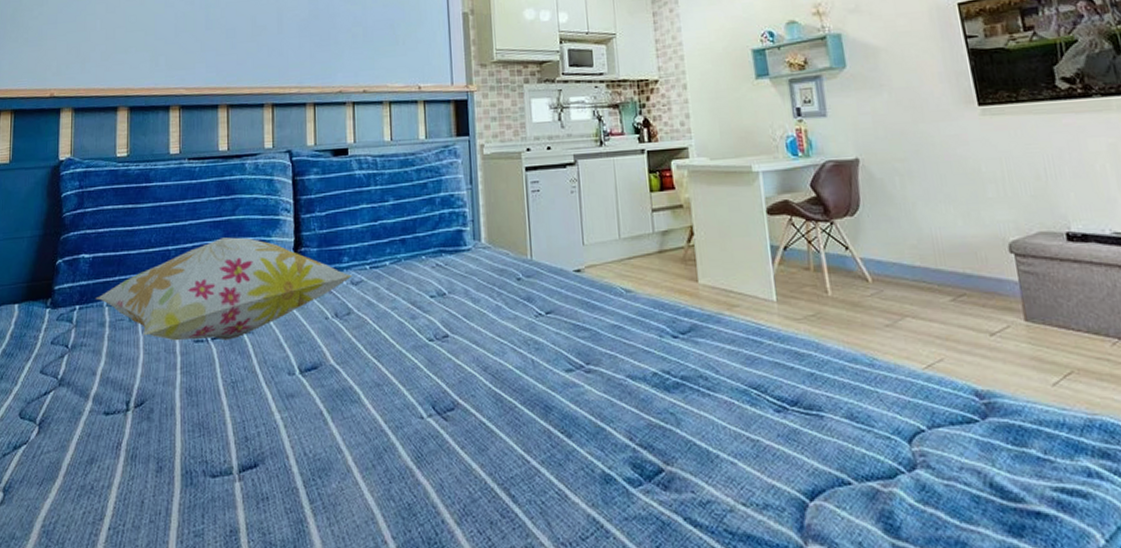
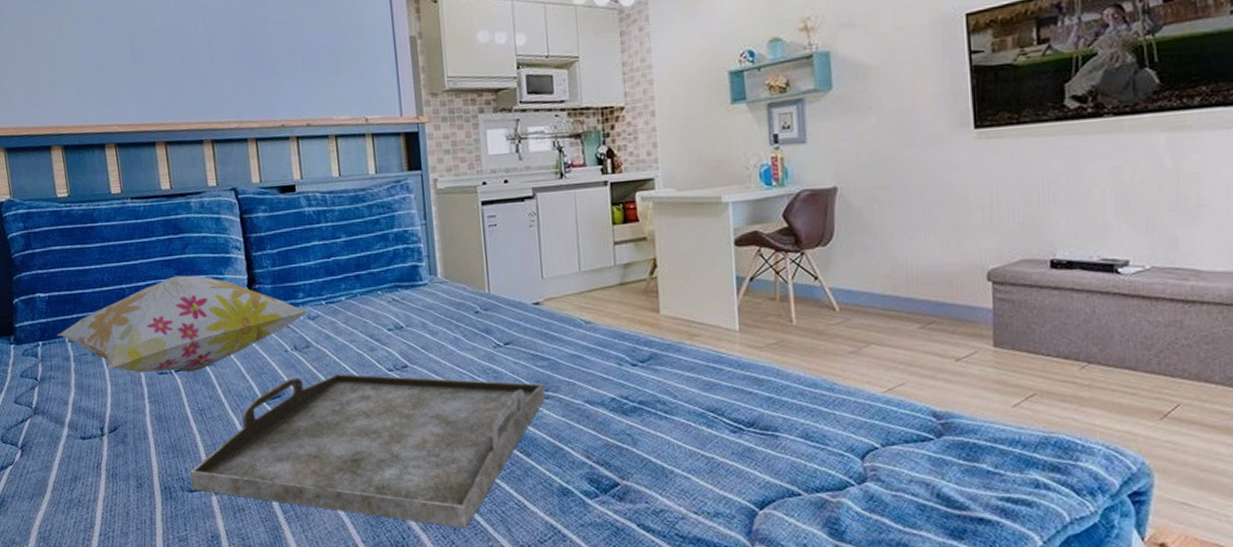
serving tray: none [214,343,587,523] -> present [189,373,546,529]

